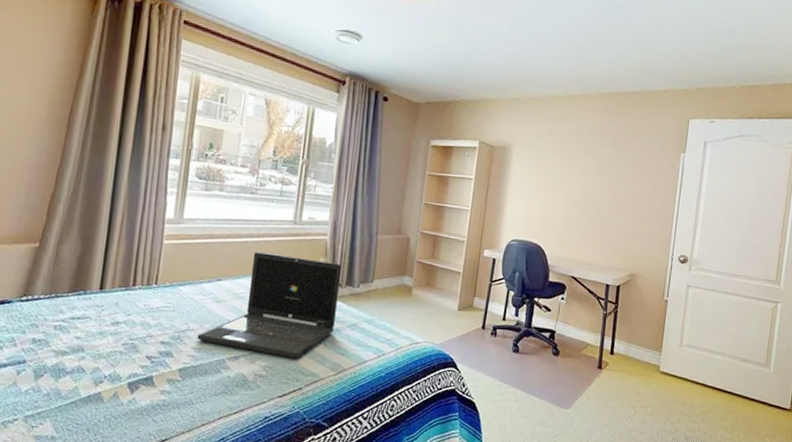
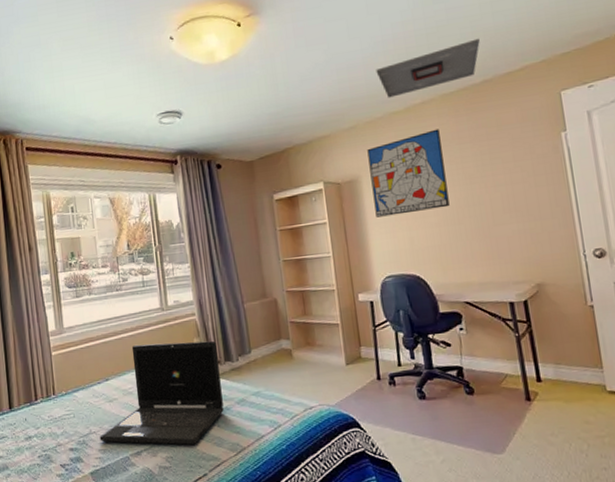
wall art: none [517,121,589,192] -> present [367,129,450,218]
ceiling vent: none [550,52,640,85] -> present [376,38,480,98]

